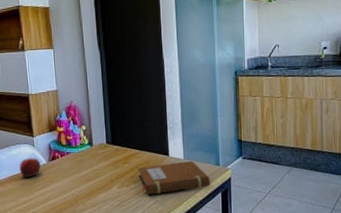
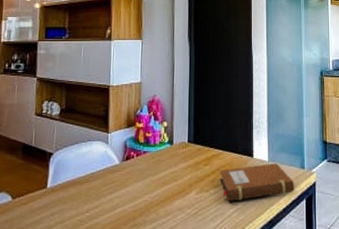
apple: present [19,158,41,177] -> none [87,157,112,180]

